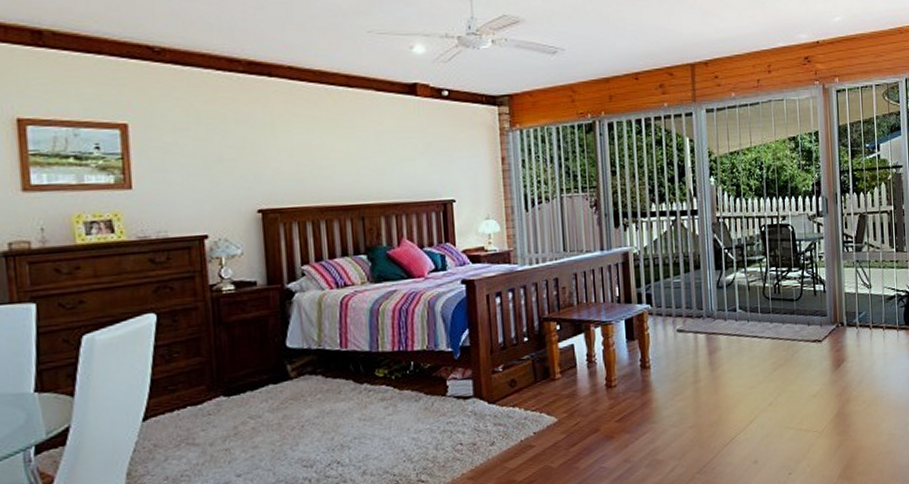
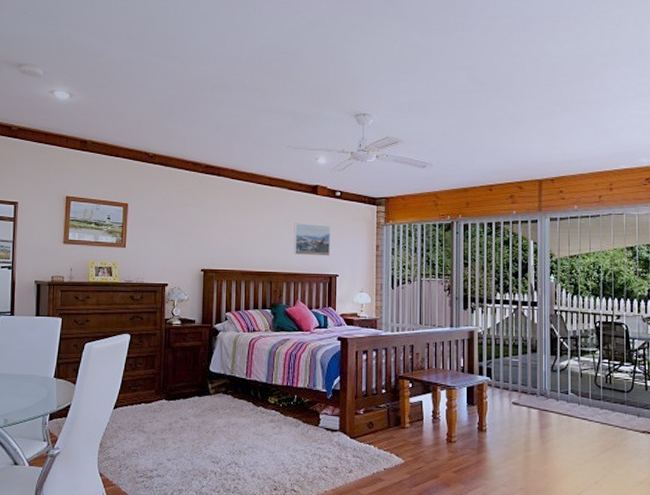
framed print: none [388,135,441,178] -> present [293,223,330,256]

